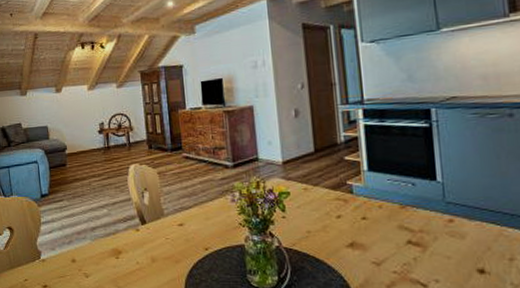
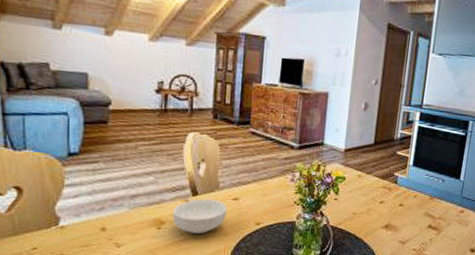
cereal bowl: none [127,226,175,263] -> present [172,198,227,234]

